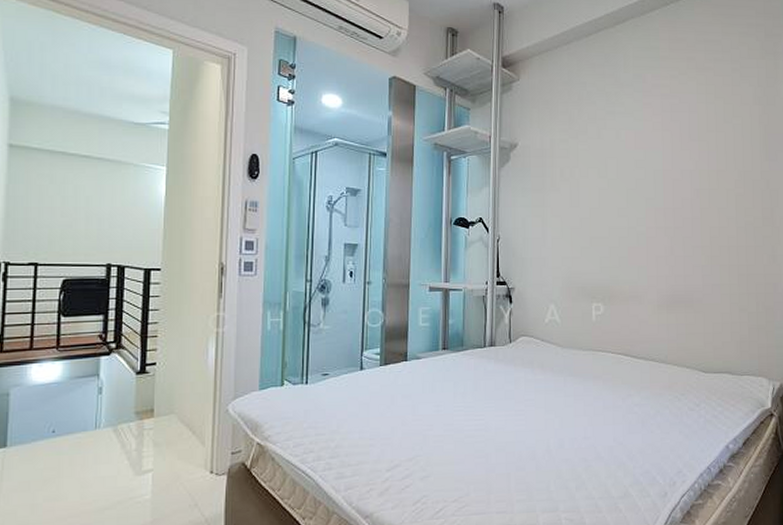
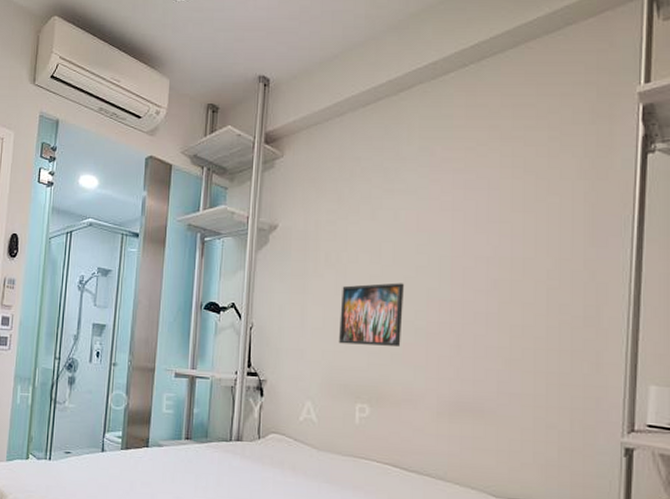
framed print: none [574,194,627,251] -> present [338,282,404,346]

